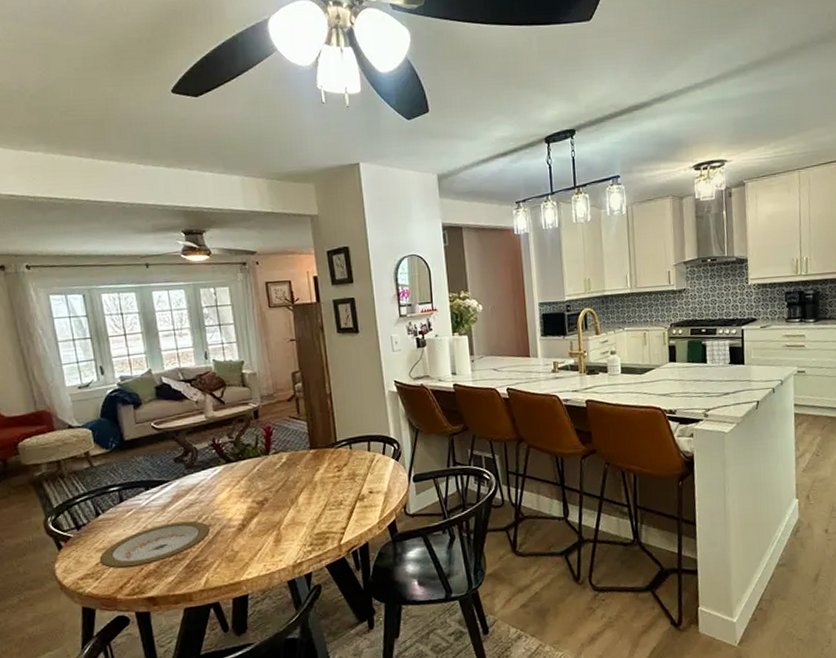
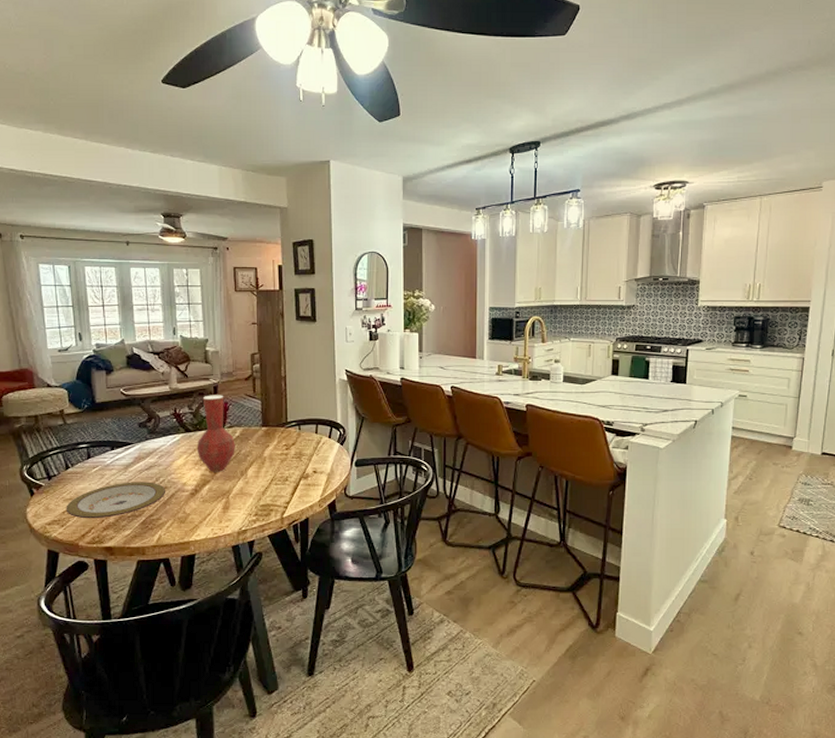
vase: none [240,419,283,503] -> present [196,395,235,472]

